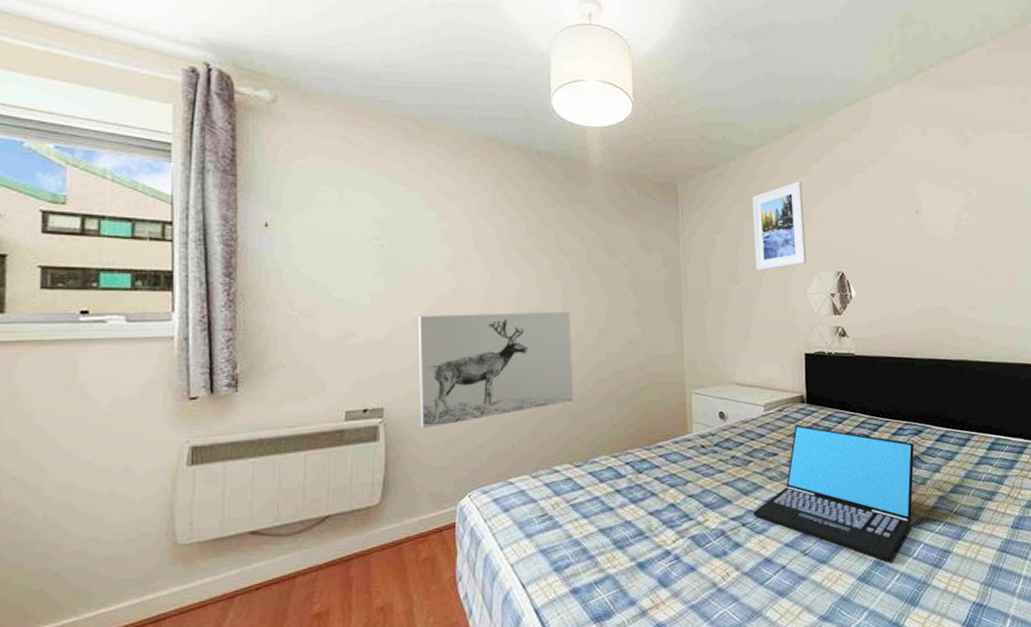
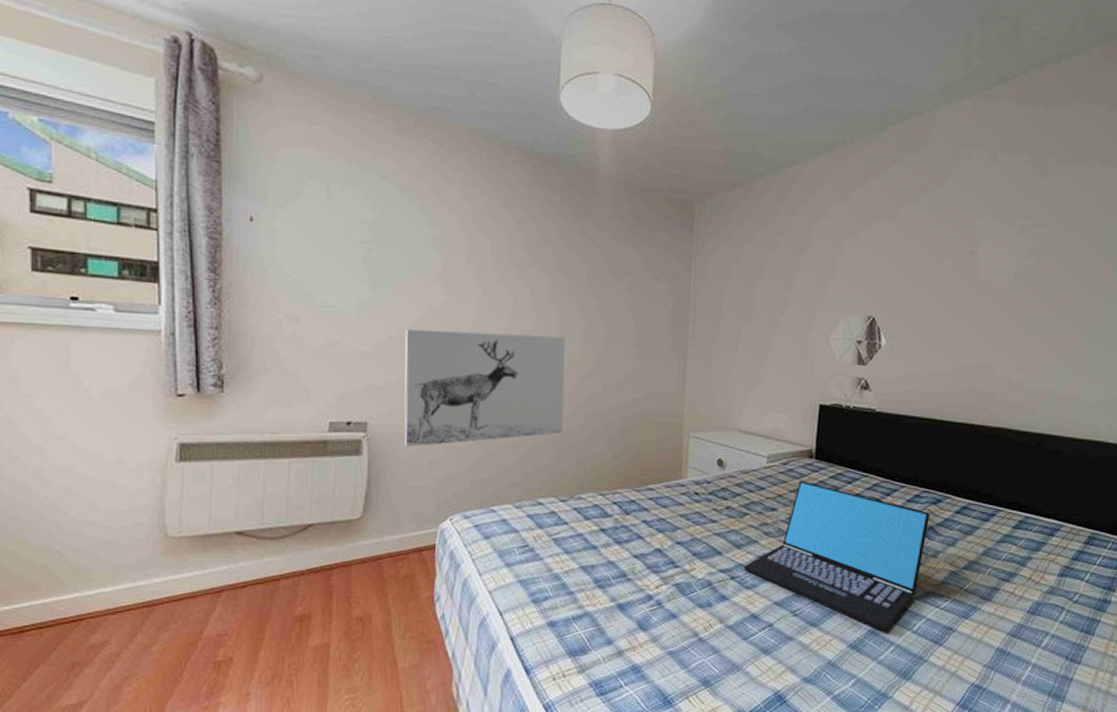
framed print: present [752,181,806,271] -> none [774,207,839,308]

